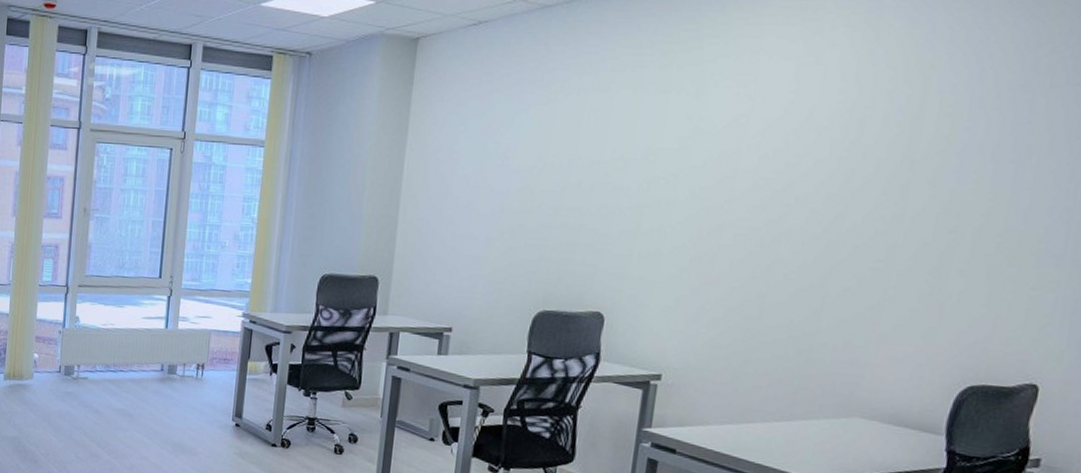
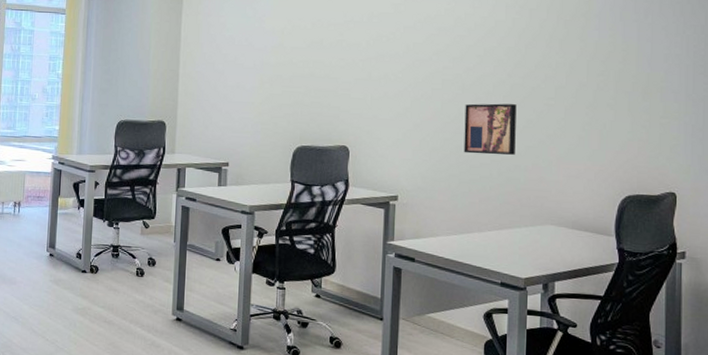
wall art: none [753,265,831,330] -> present [464,103,517,155]

